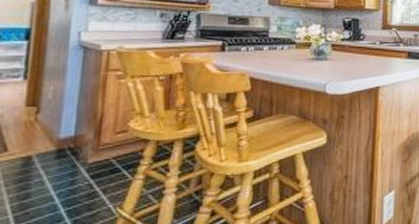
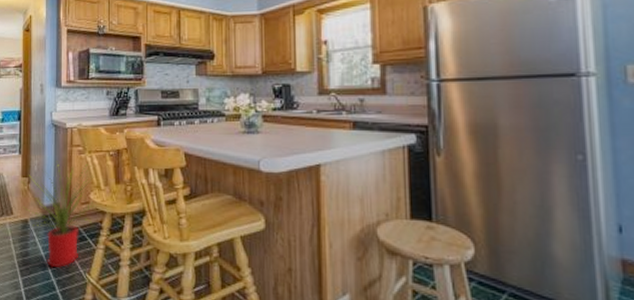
house plant: none [24,87,136,208] -> present [21,161,95,268]

